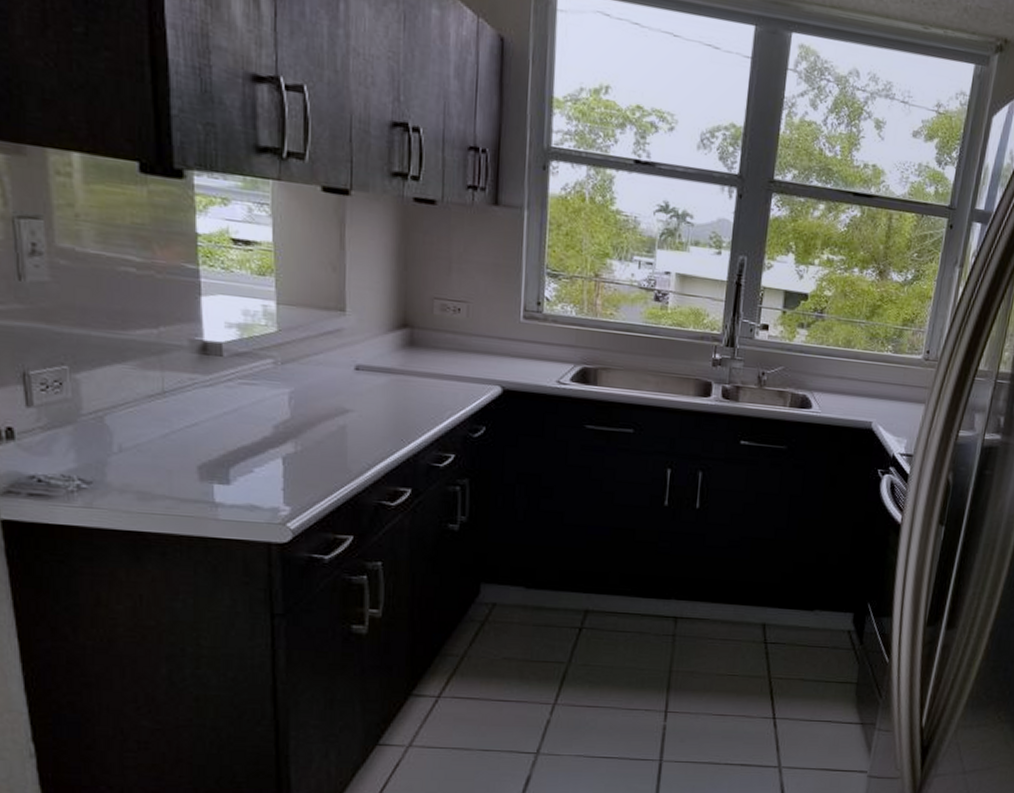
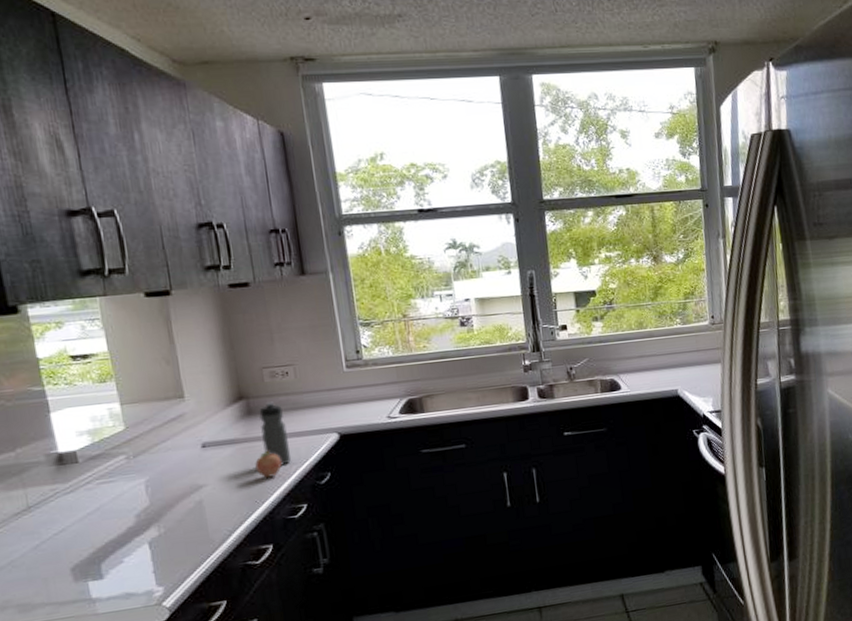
fruit: none [408,388,436,418] -> present [255,450,282,478]
water bottle: none [419,336,448,408] -> present [259,401,292,466]

